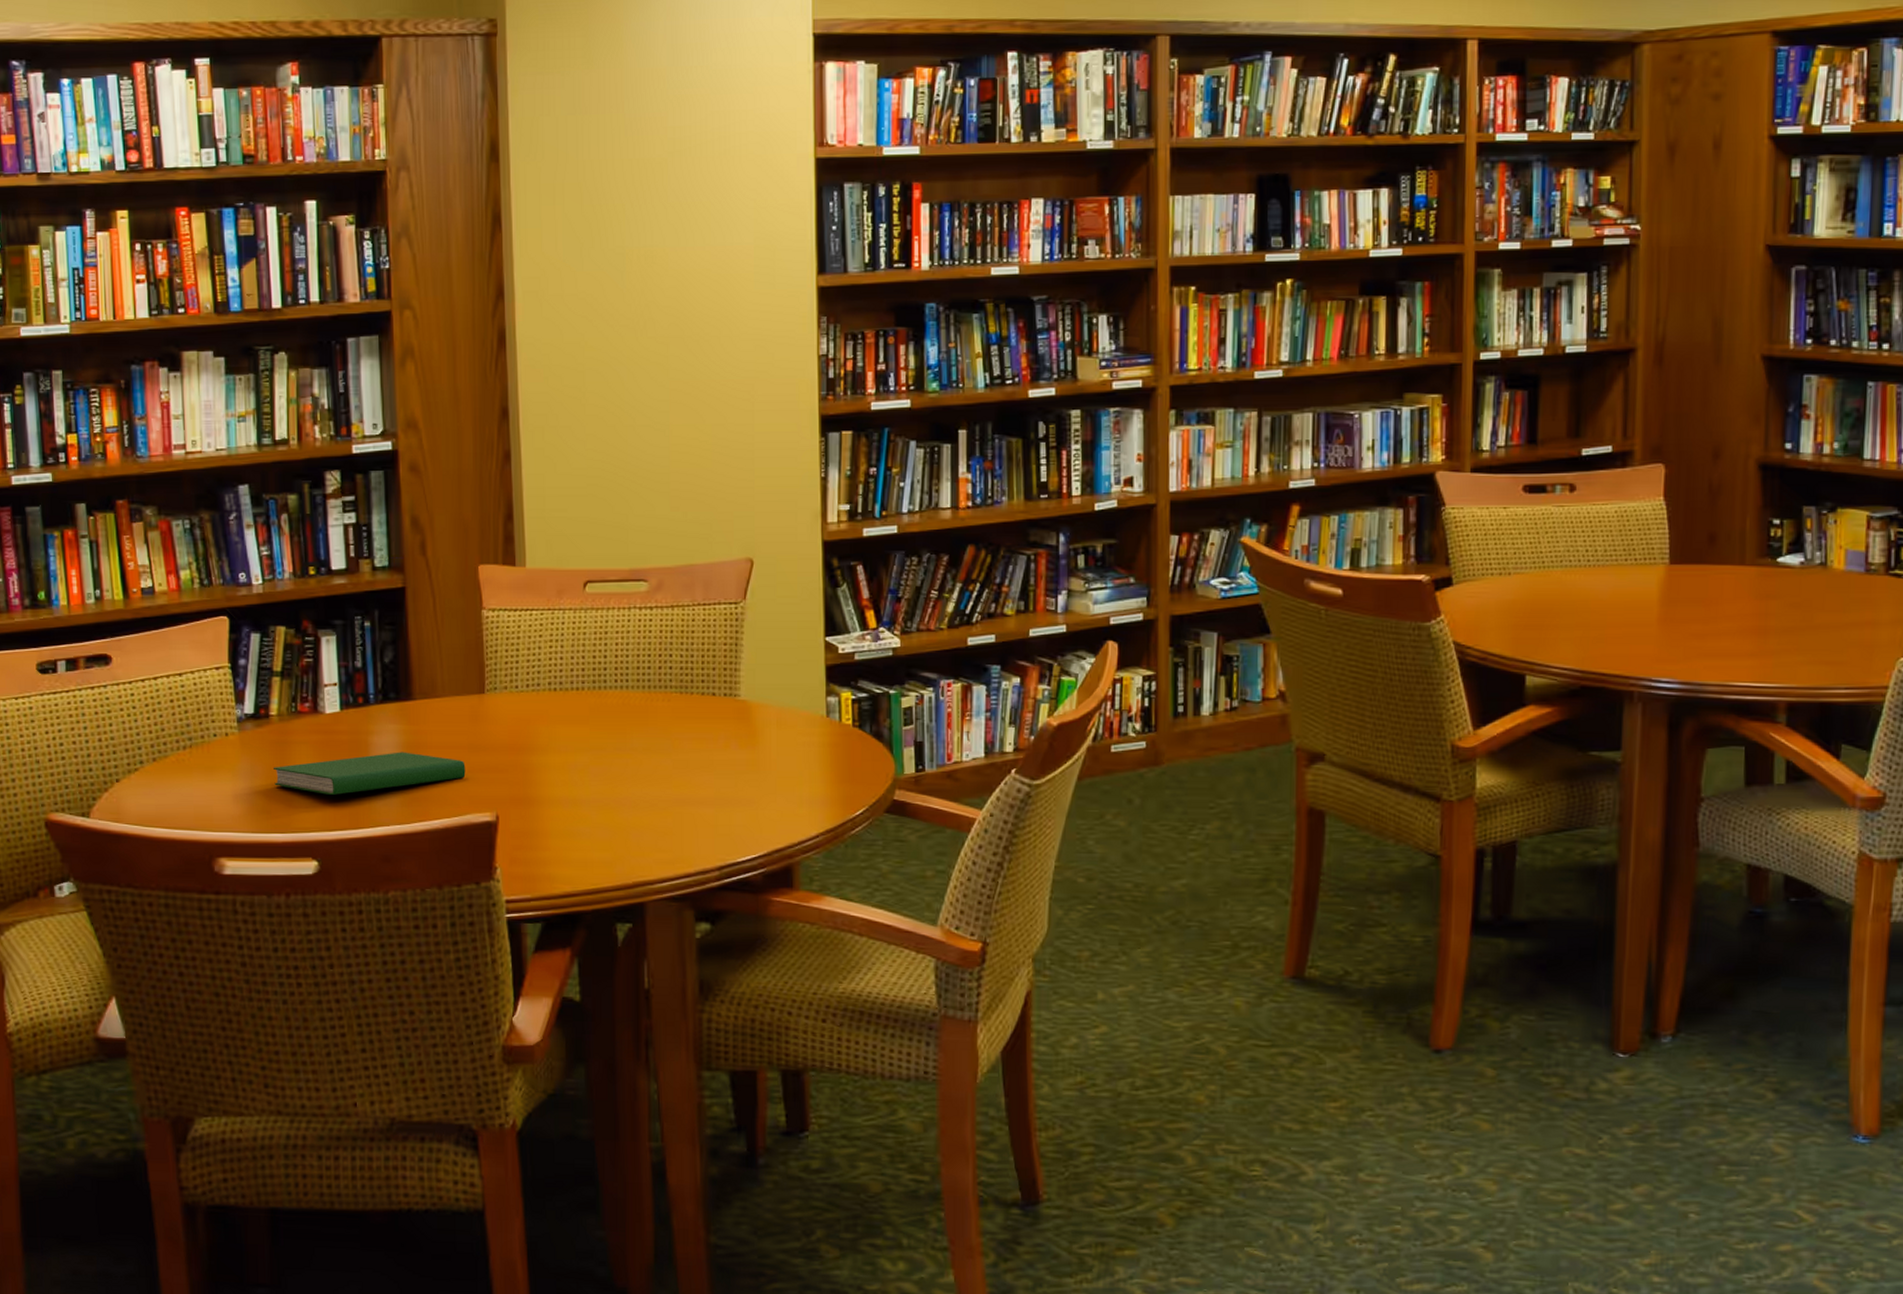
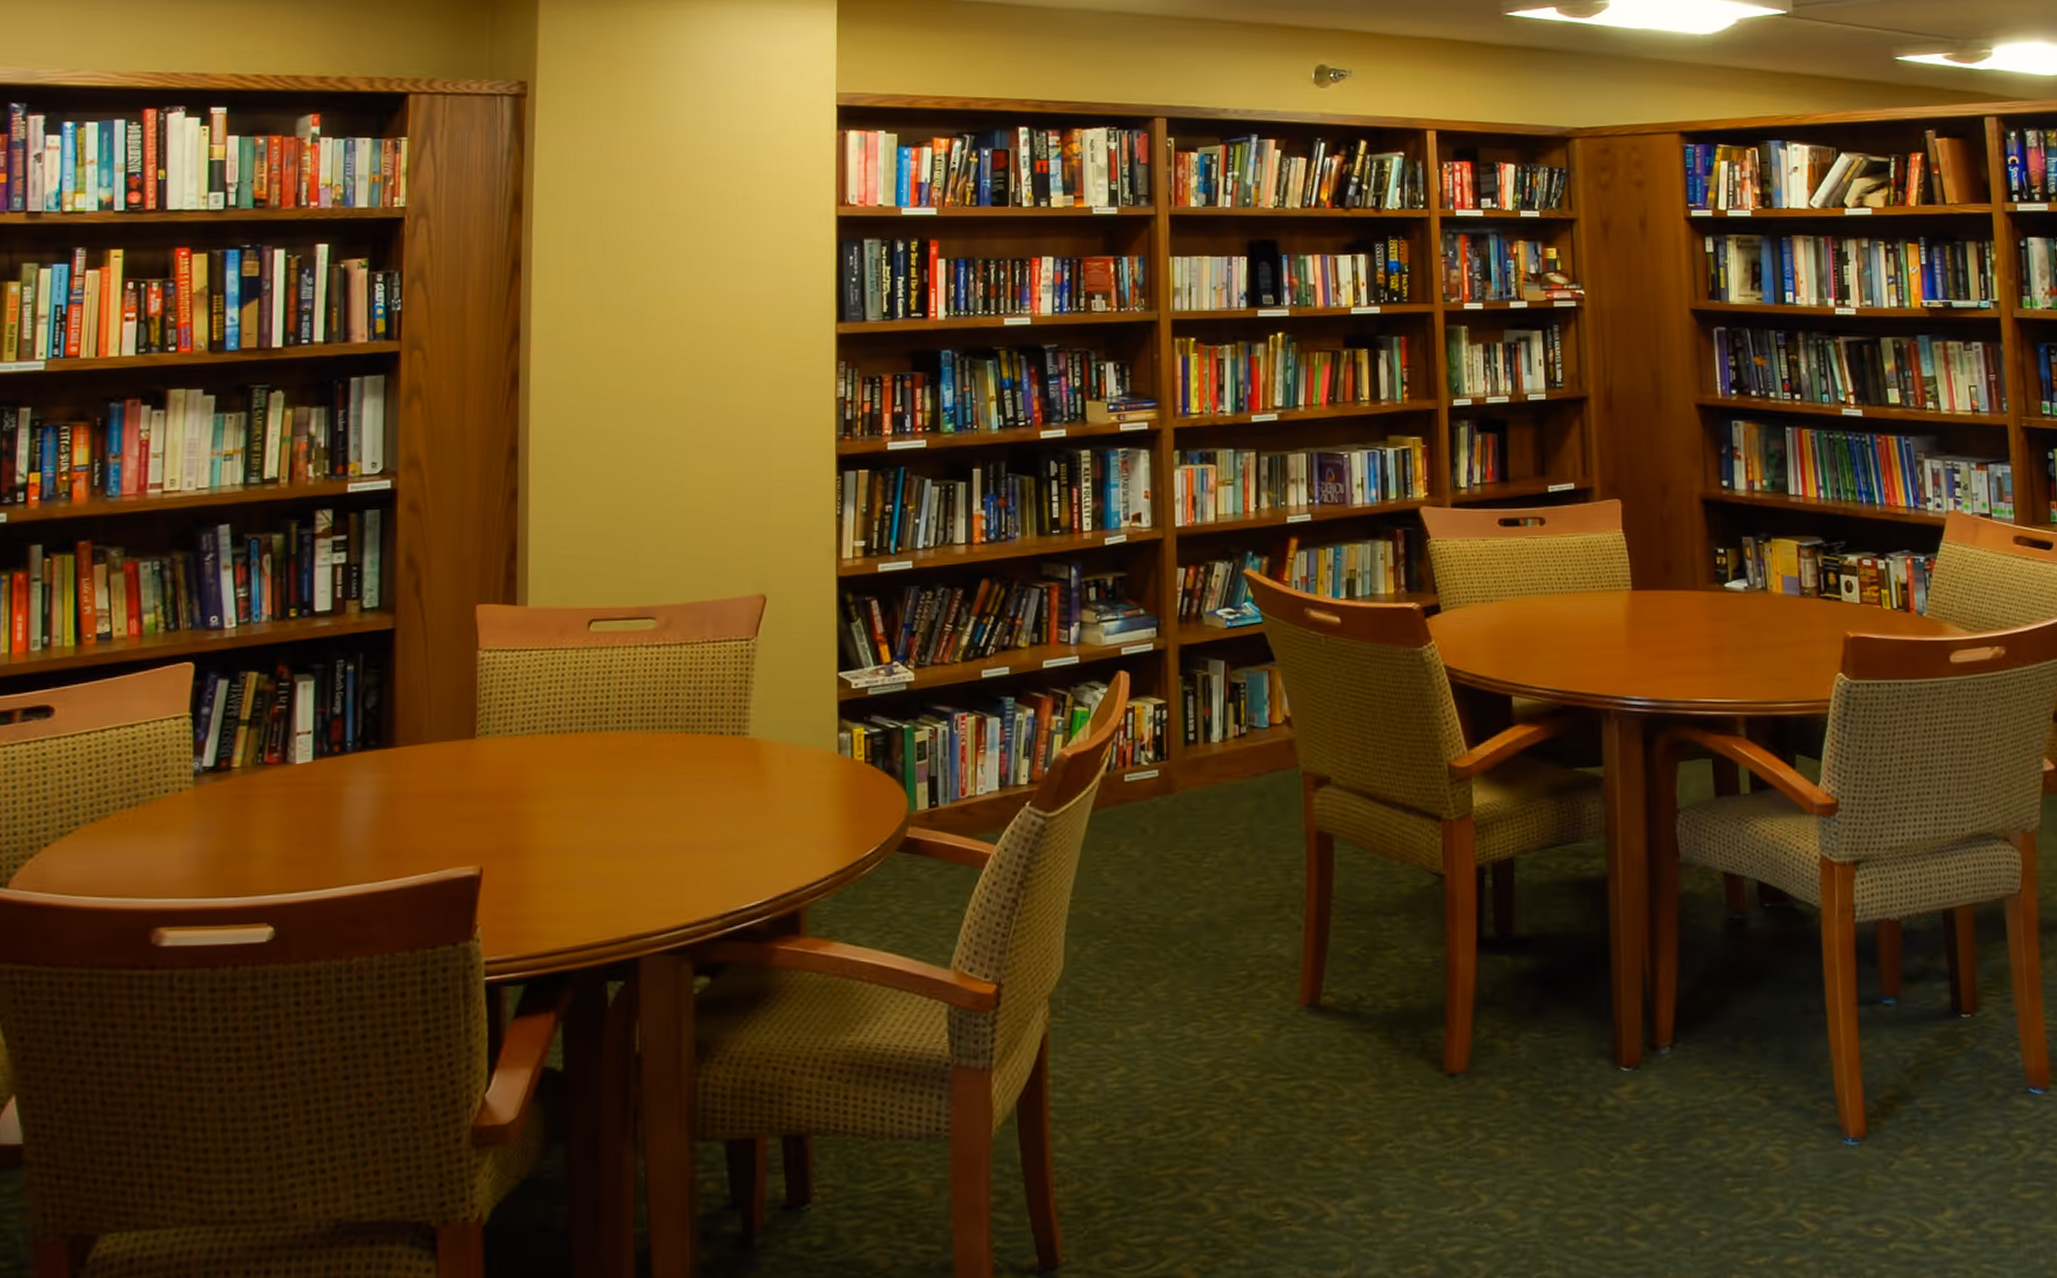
hardcover book: present [274,752,466,795] -> none [230,803,449,853]

